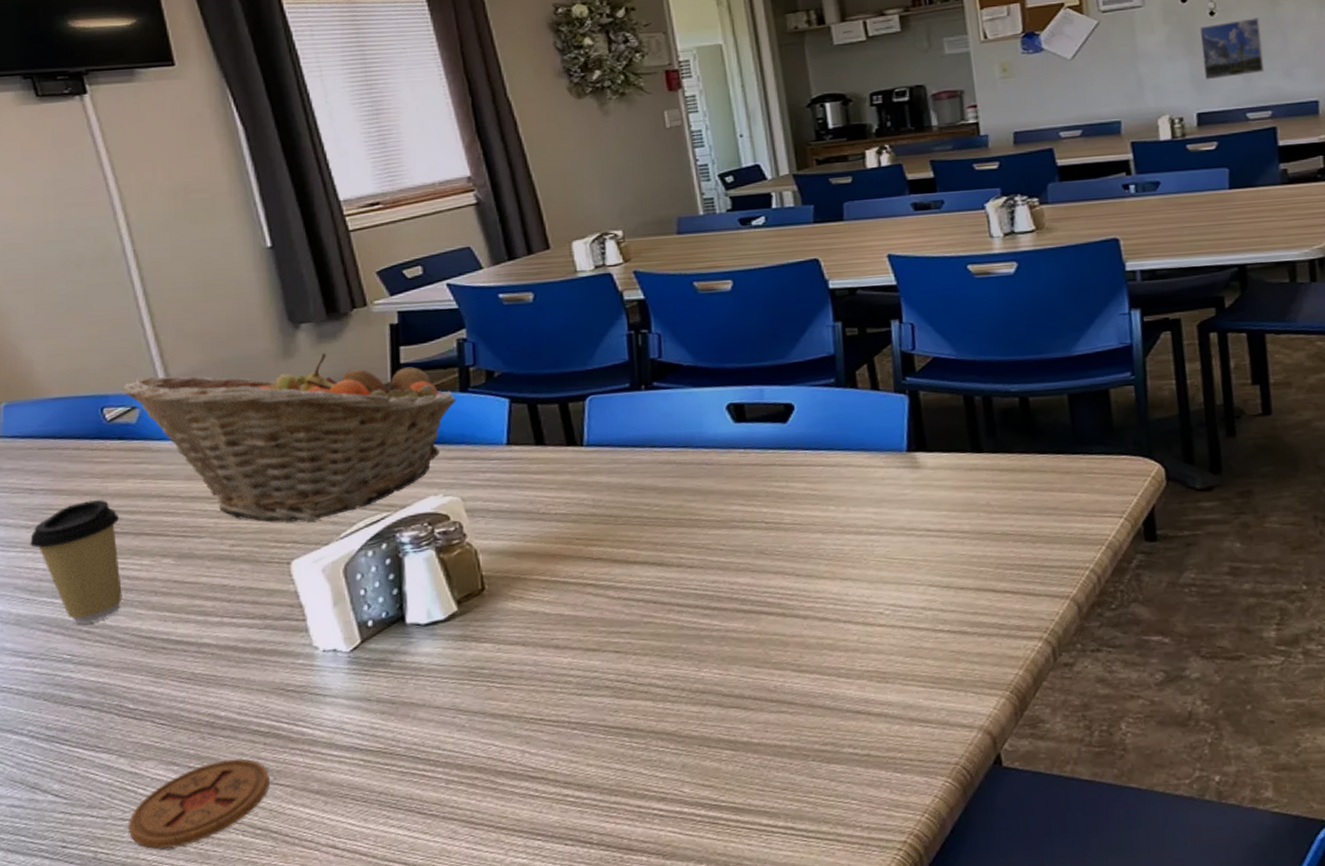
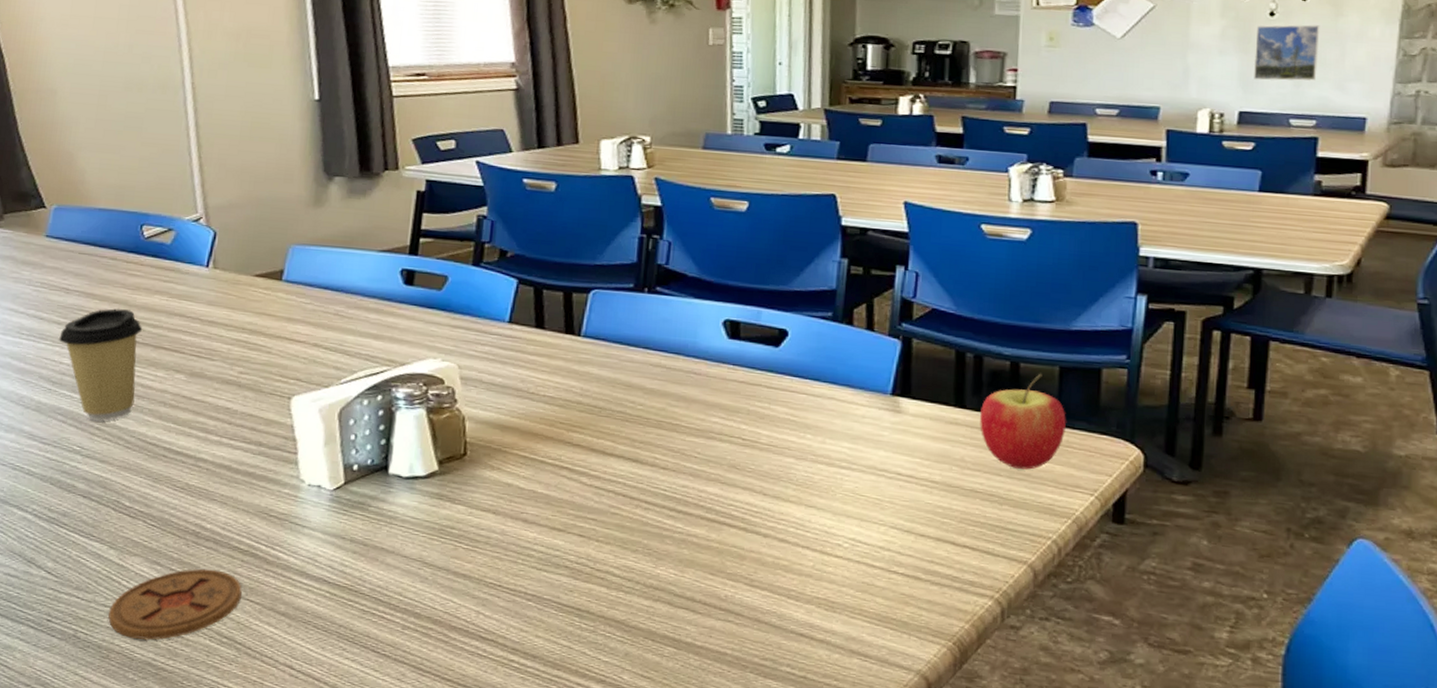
fruit basket: present [122,353,457,522] -> none [162,203,469,363]
apple: none [998,404,1085,504] -> present [980,373,1066,470]

